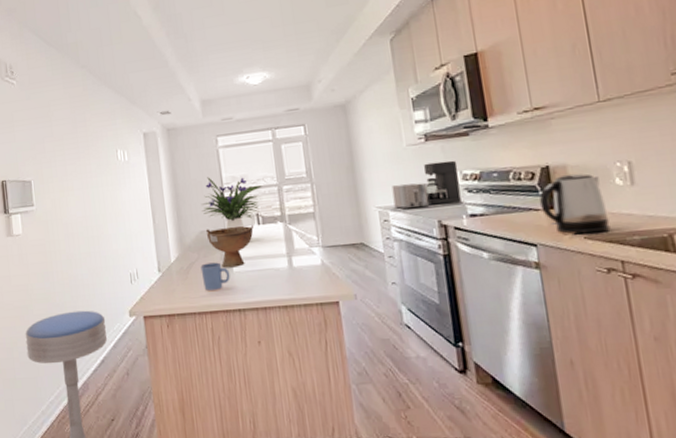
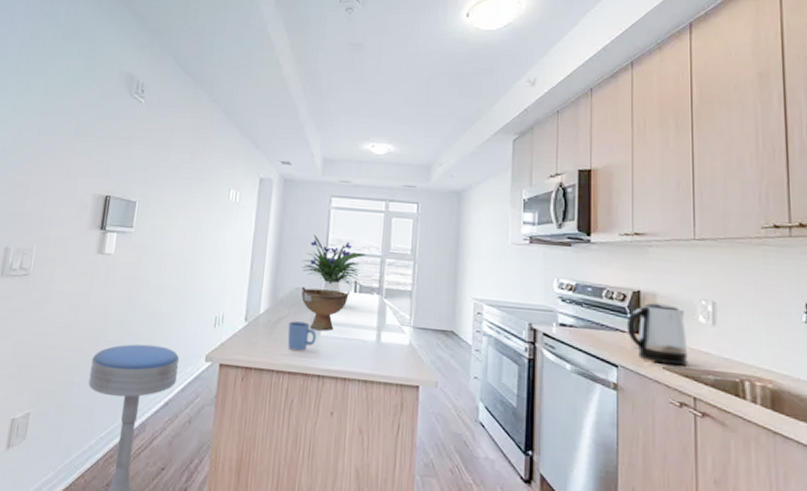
toaster: present [391,182,430,210] -> none [490,279,524,308]
coffee maker: present [424,160,461,205] -> none [521,265,556,311]

